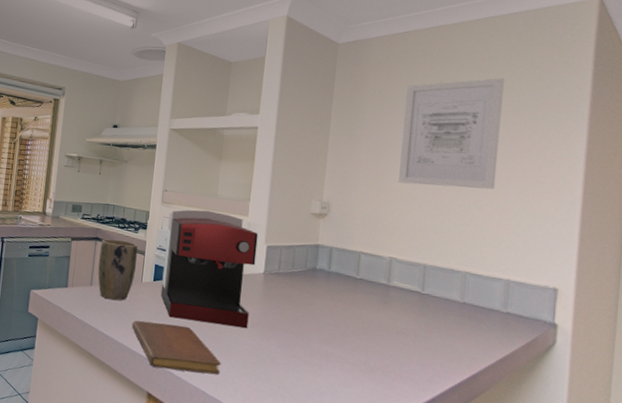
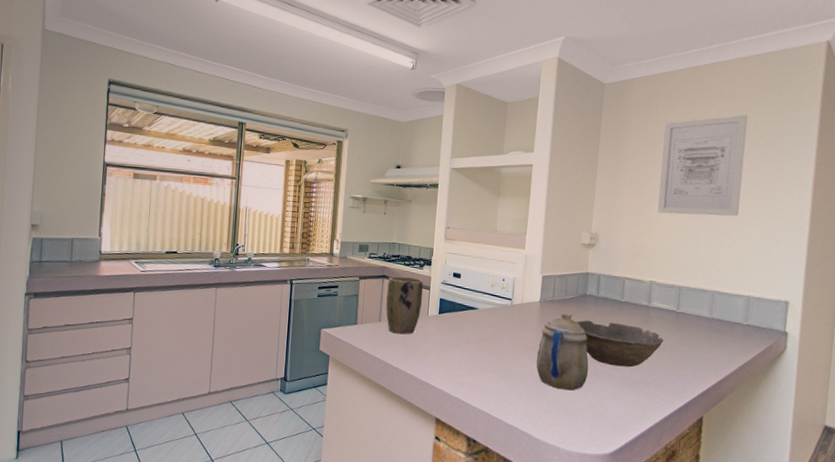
notebook: present [131,320,221,375] -> none [419,352,503,397]
coffee maker: present [160,210,258,329] -> none [446,245,535,353]
teapot: none [259,286,319,374] -> present [536,312,589,391]
bowl: none [304,296,407,352] -> present [576,320,664,367]

